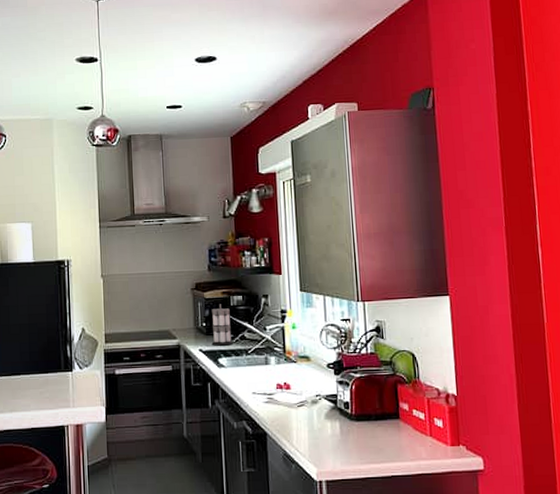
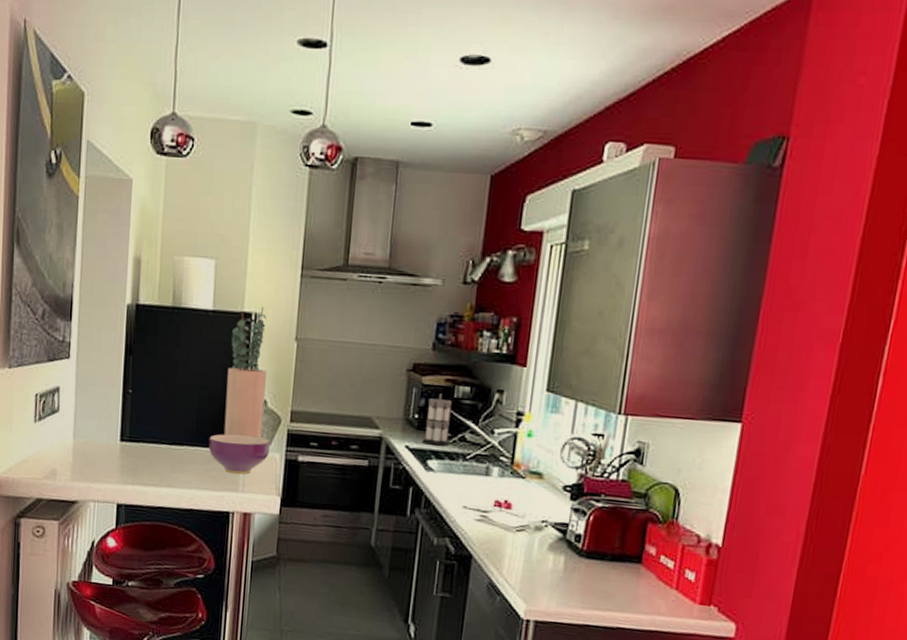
bowl: none [41,358,92,393] -> present [208,433,271,475]
vase: none [51,255,84,361] -> present [223,307,267,439]

